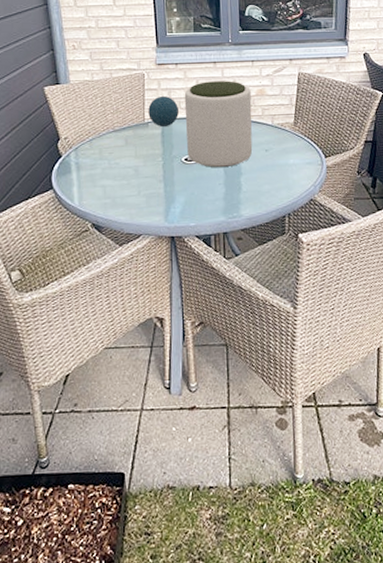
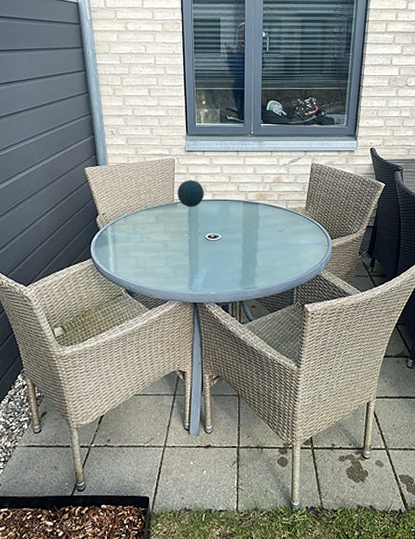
plant pot: present [184,81,253,168] -> none [209,168,269,245]

